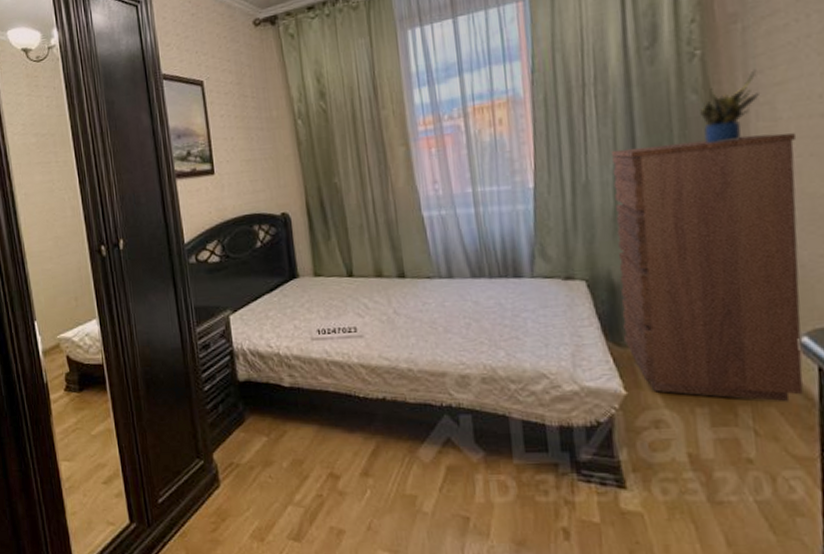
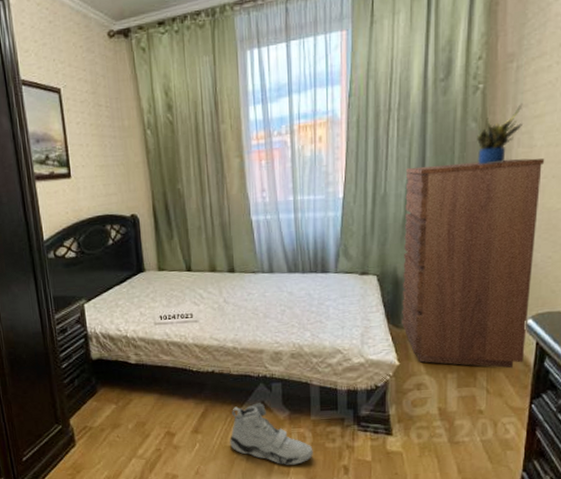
sneaker: none [409,440,520,524] -> present [230,403,313,465]

